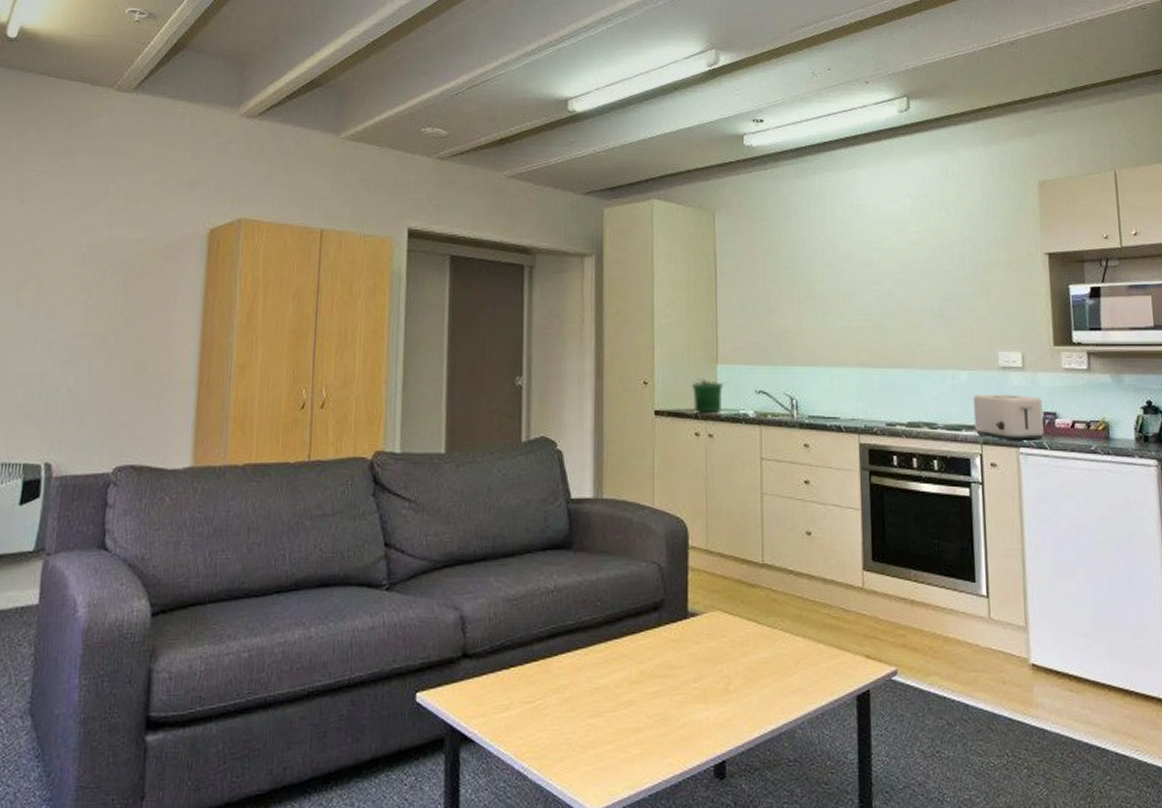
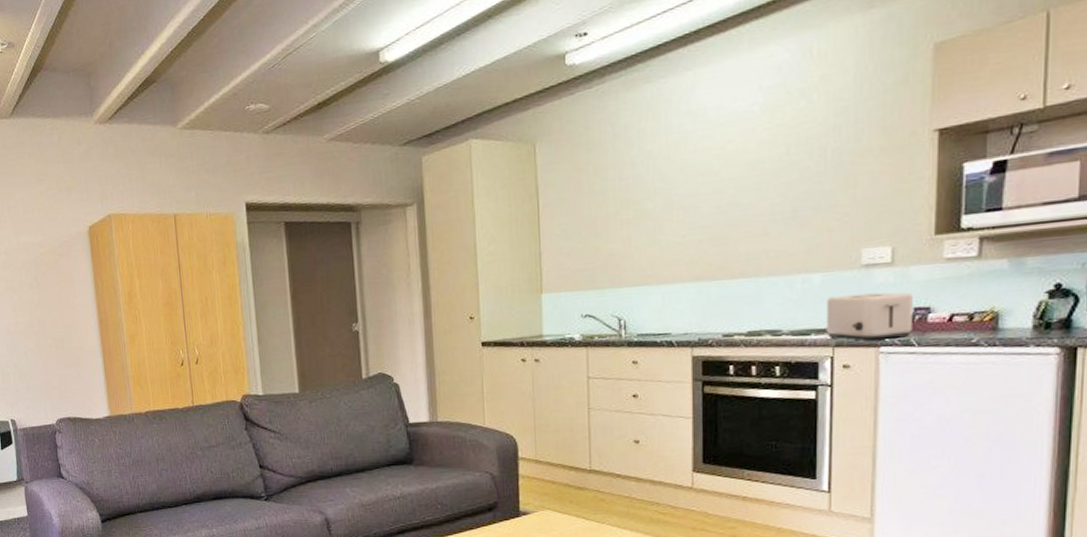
planter: present [691,378,724,414] -> none [516,308,549,341]

